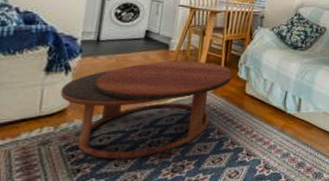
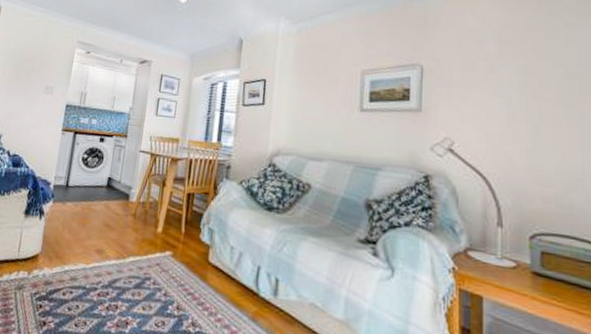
coffee table: present [60,60,233,159] -> none [34,213,195,321]

